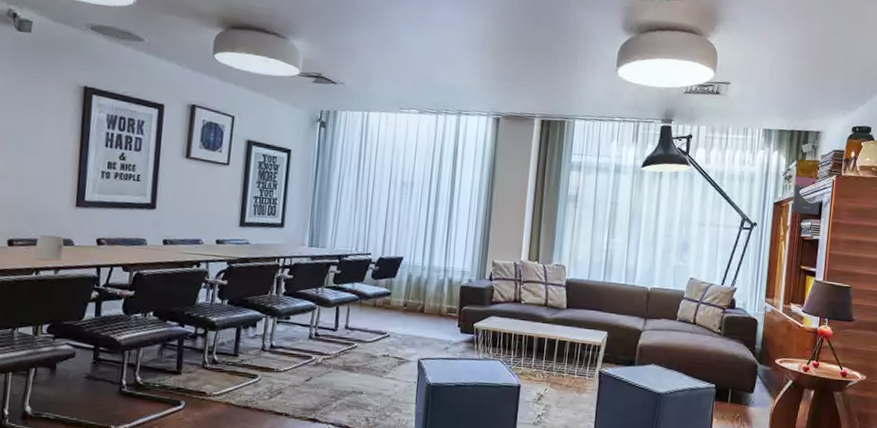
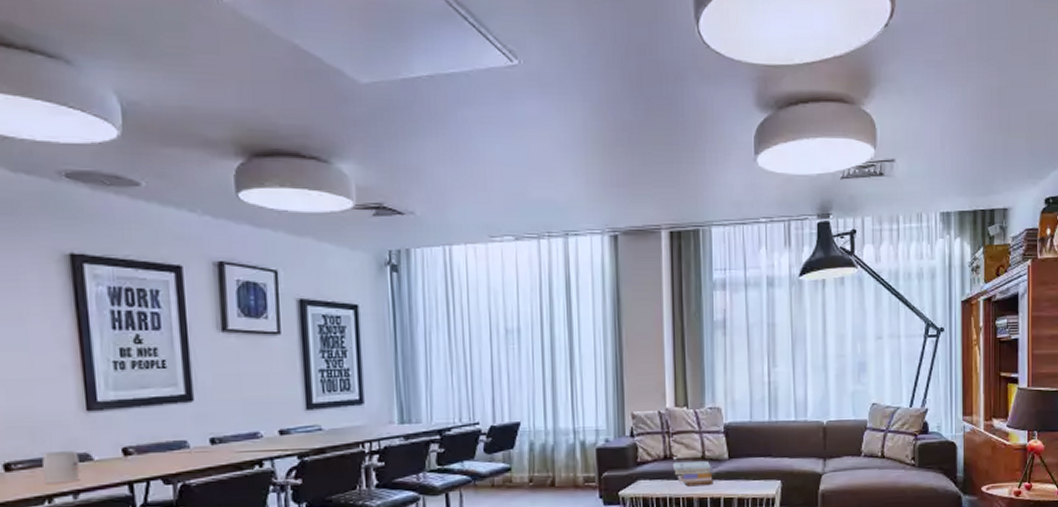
books: none [520,306,552,328] -> present [672,461,713,487]
book: present [791,176,820,215] -> none [983,266,1016,310]

